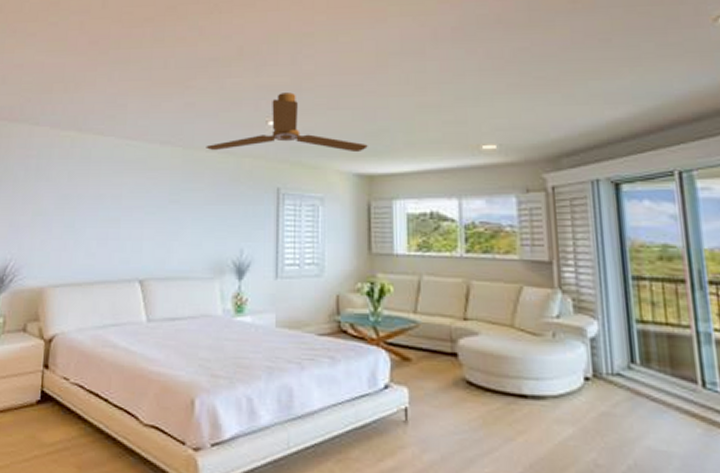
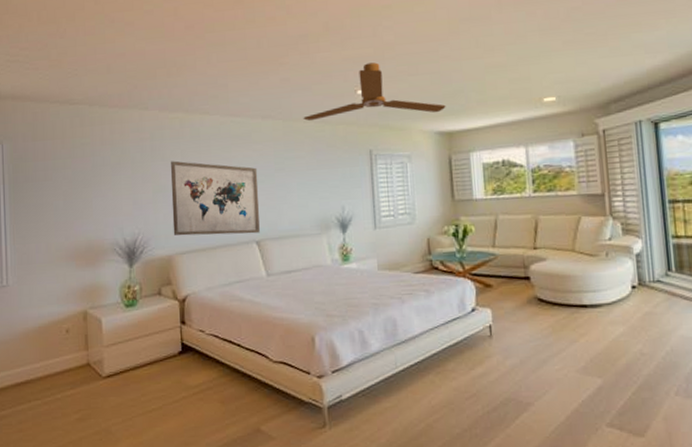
wall art: none [48,182,150,271] -> present [170,160,260,236]

